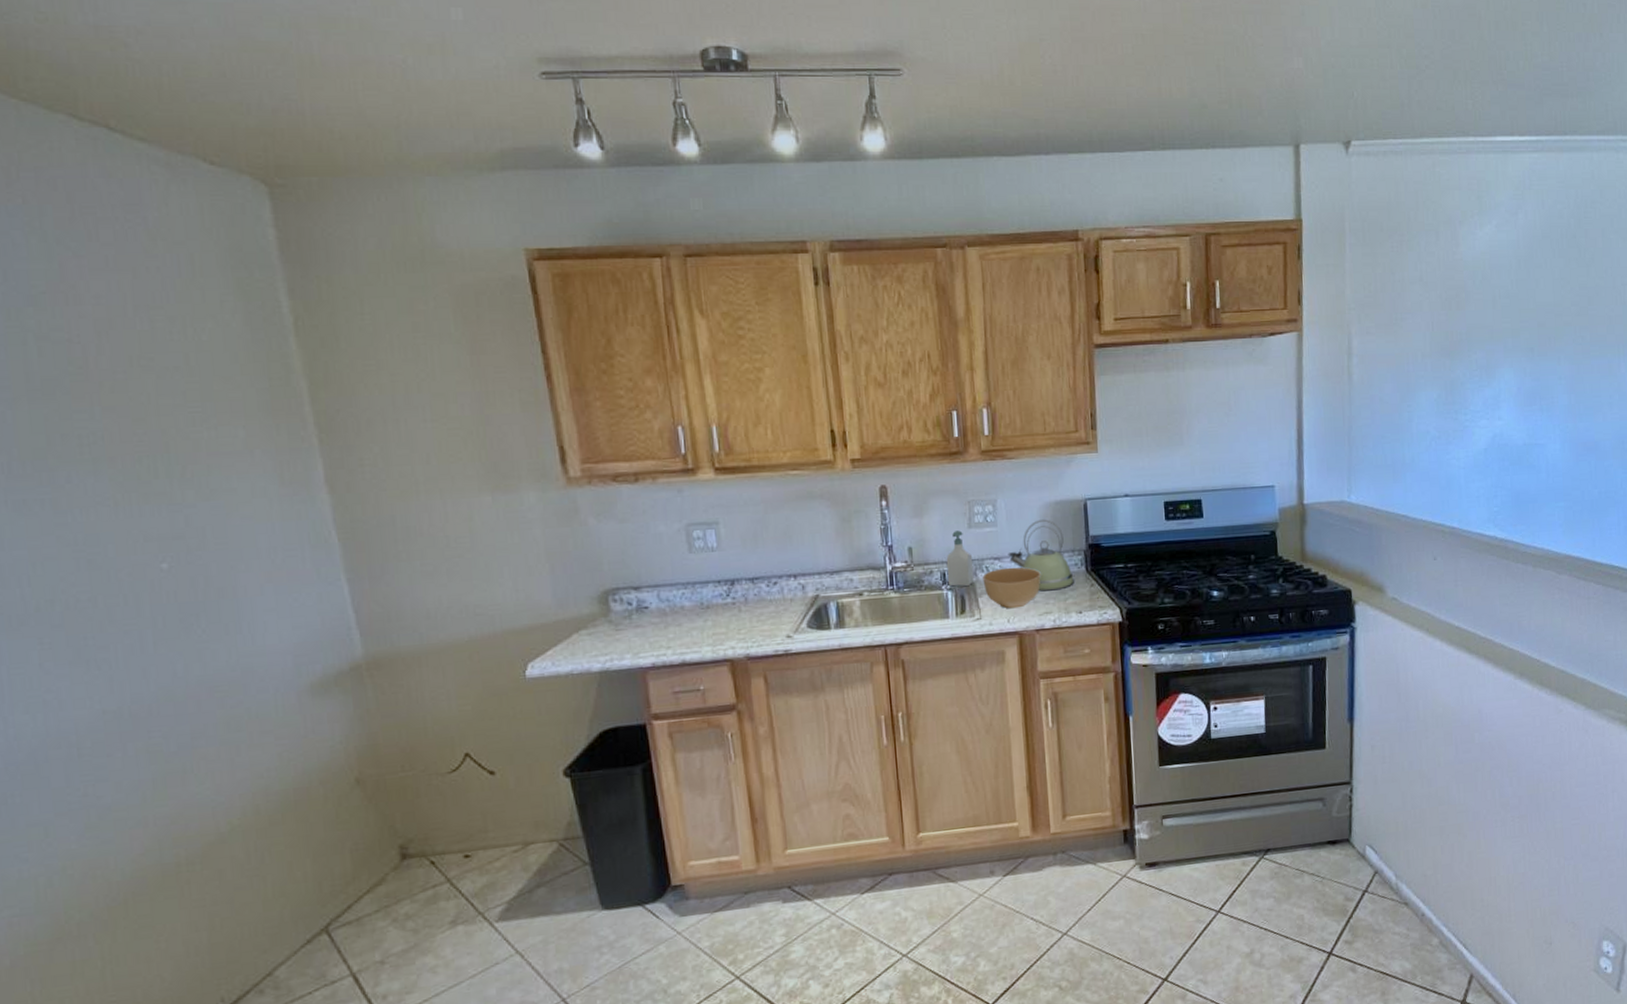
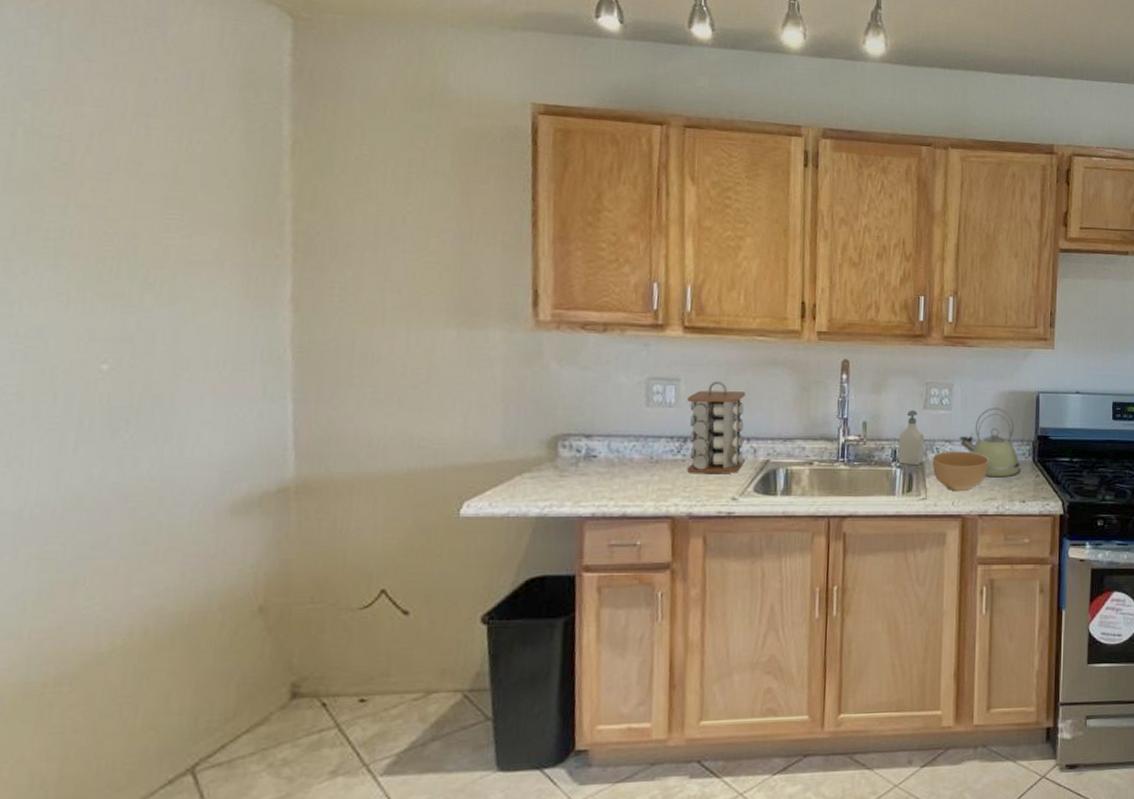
spice rack: none [729,520,795,616] -> present [687,381,746,474]

